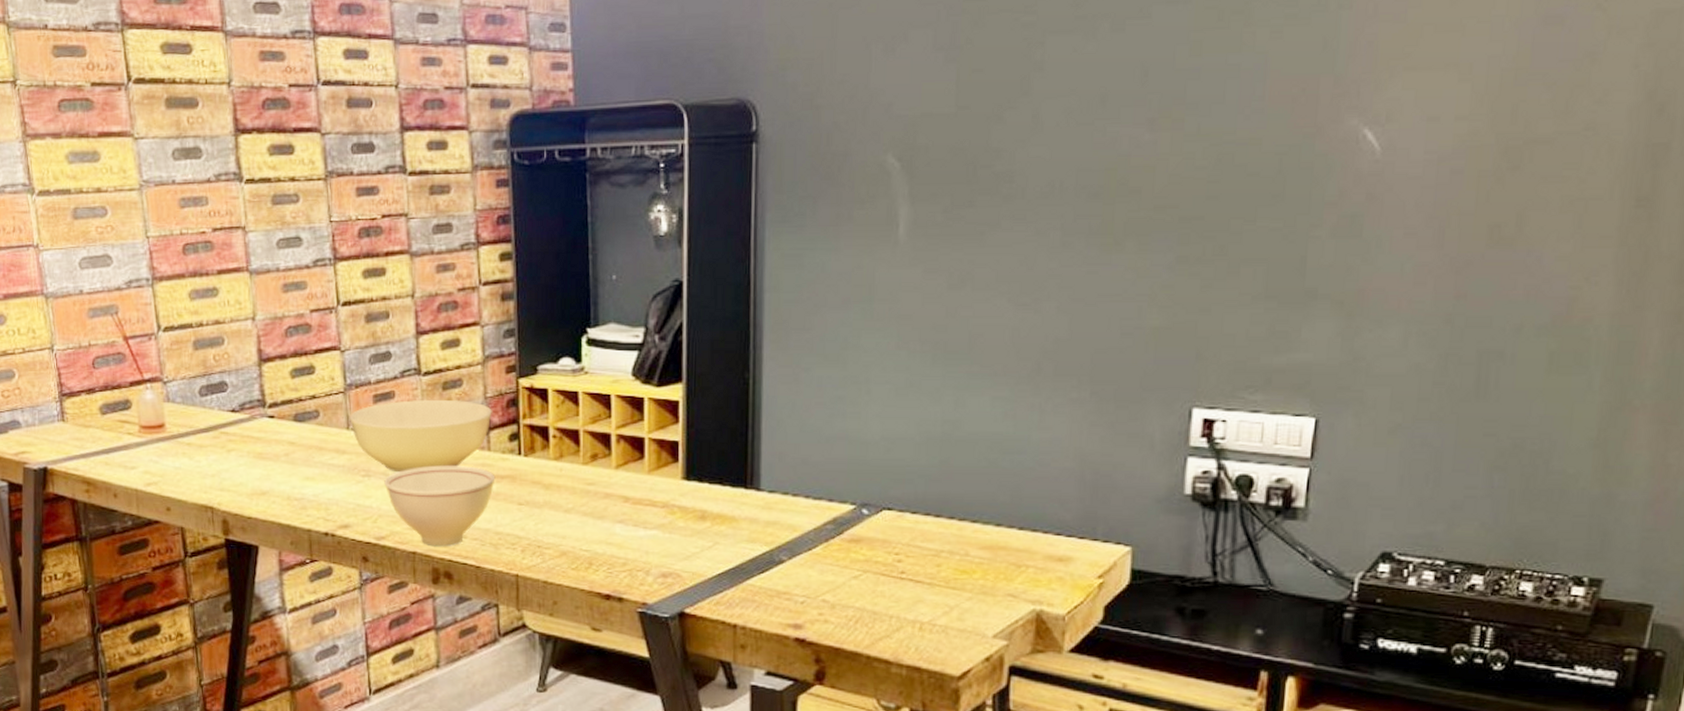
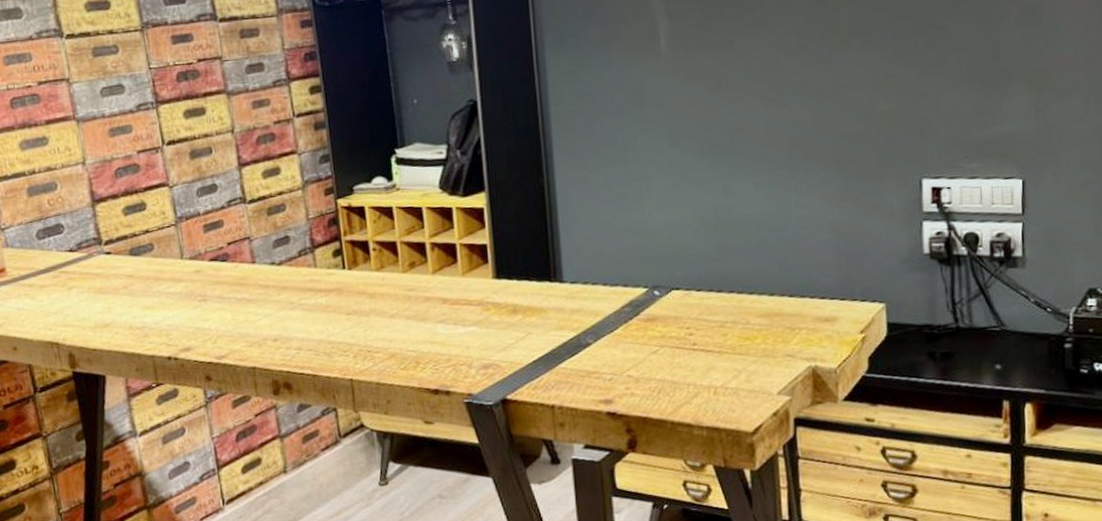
bowl: present [348,399,492,473] -> none [181,223,315,295]
bowl: present [384,465,496,546] -> none [220,283,324,360]

